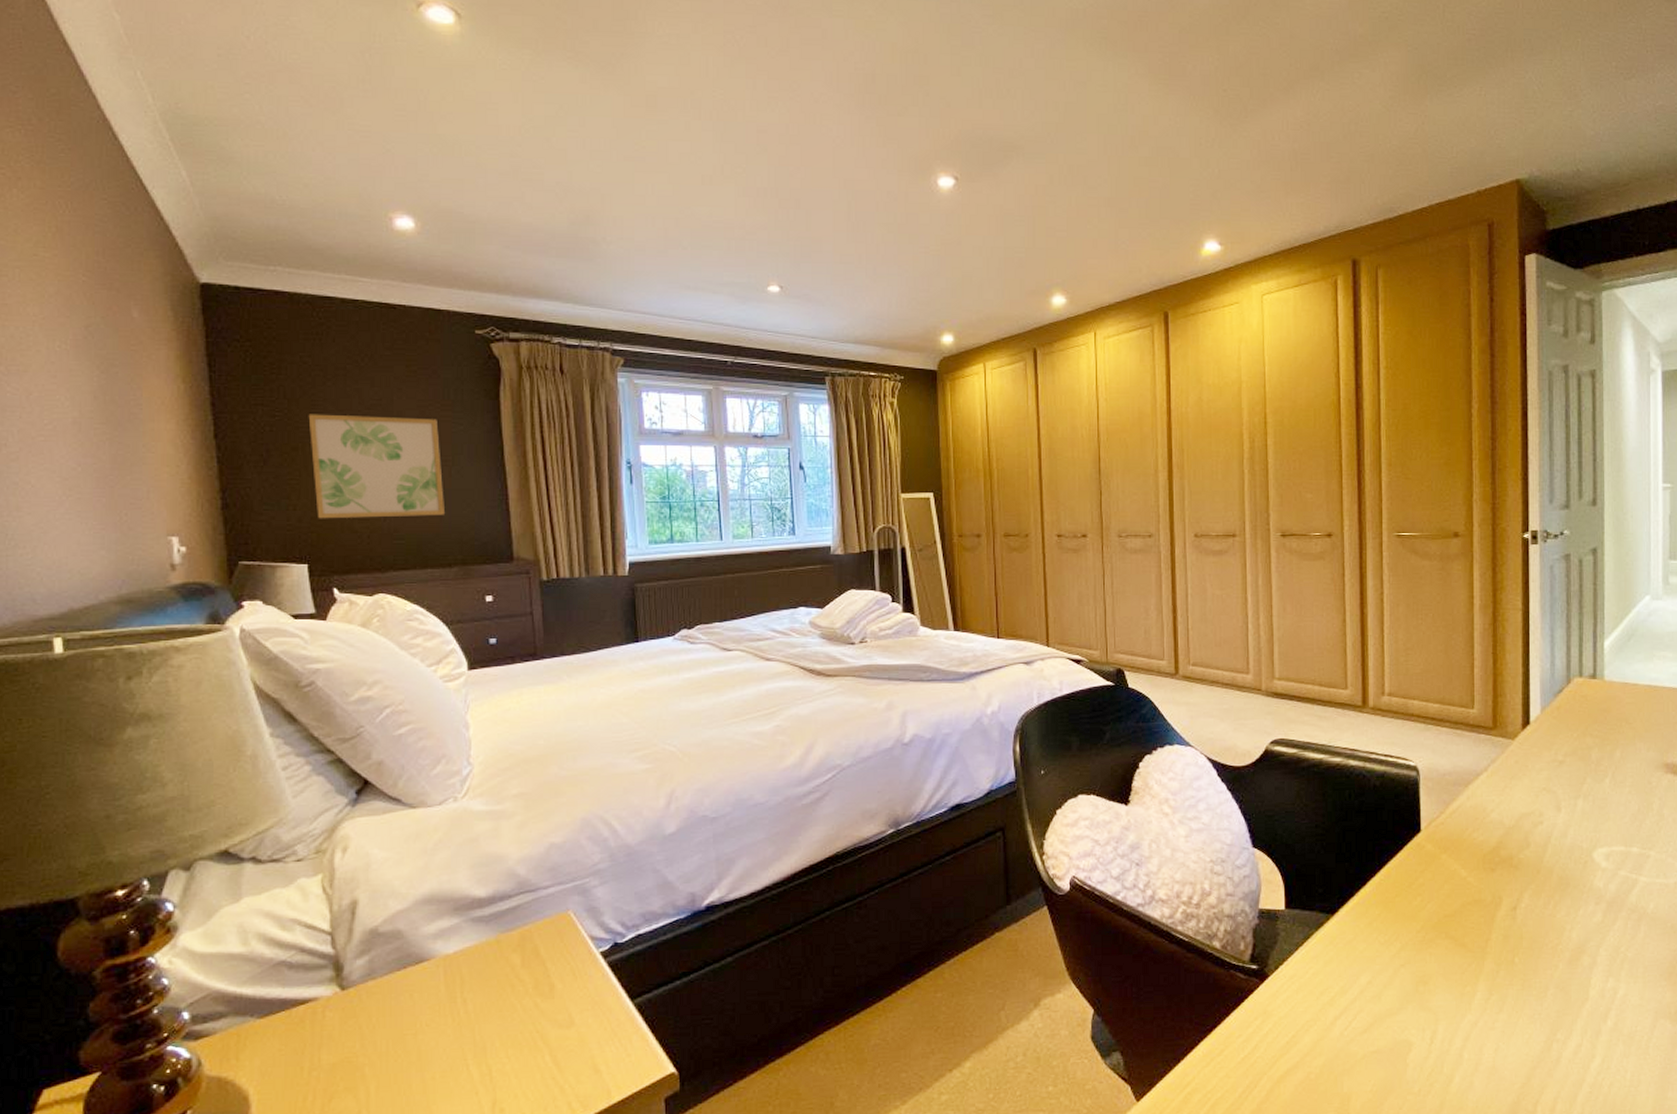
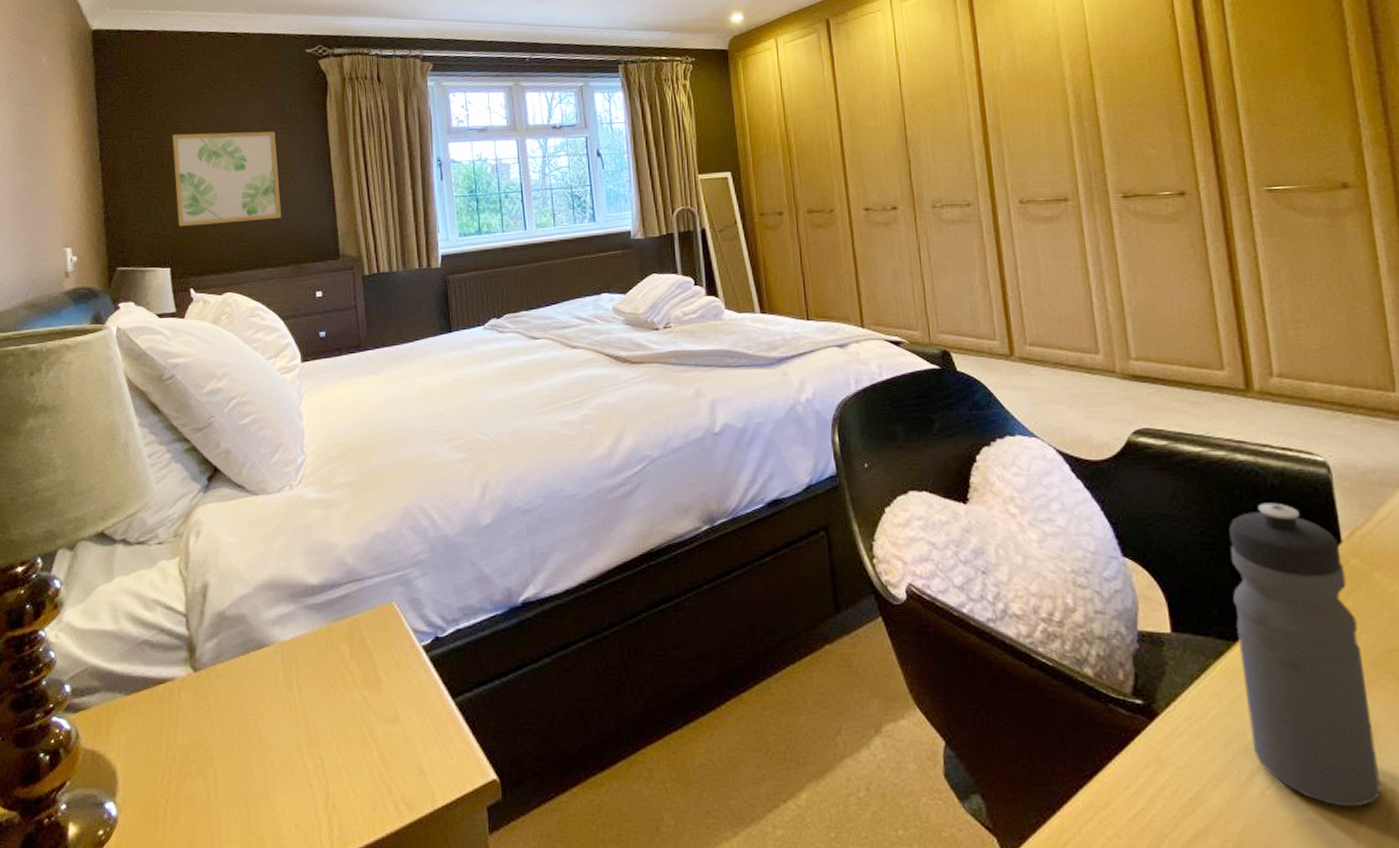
water bottle: none [1334,800,1427,1040] -> present [1228,502,1381,808]

